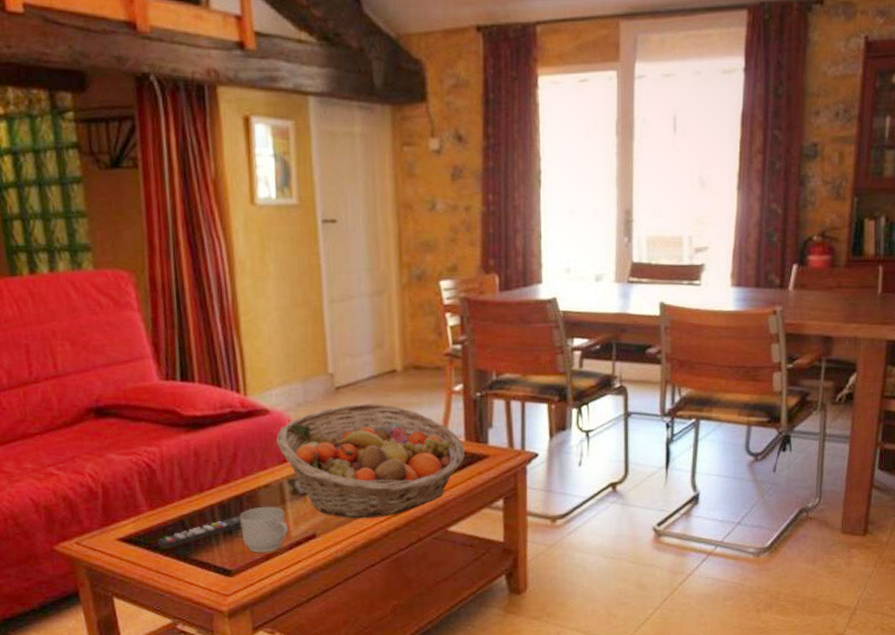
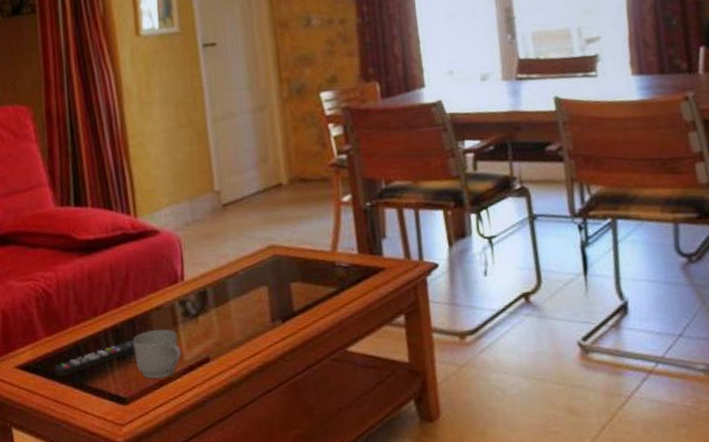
fruit basket: present [276,403,465,518] -> none [166,218,359,340]

